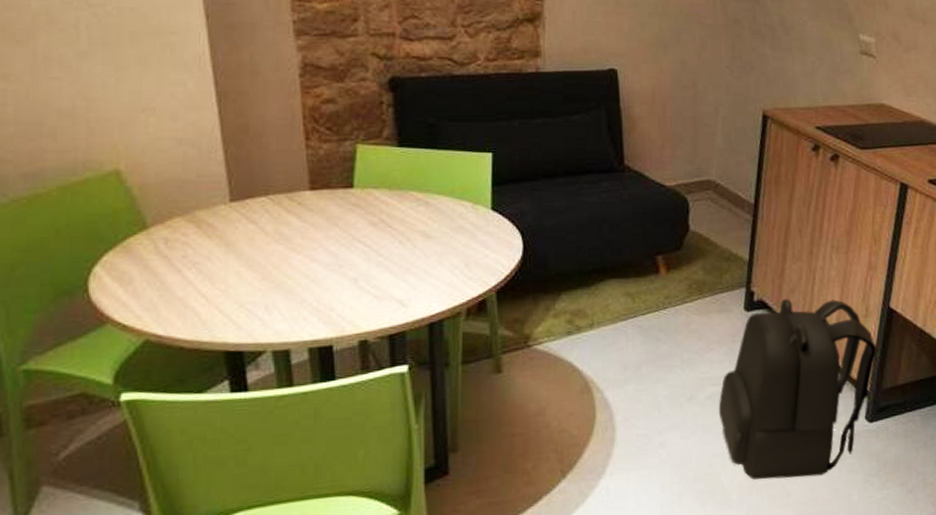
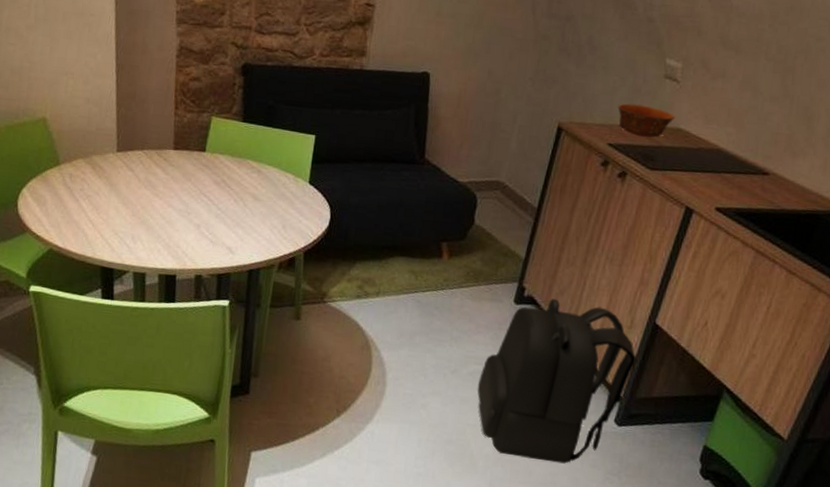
bowl: none [820,83,877,117] -> present [618,103,676,138]

